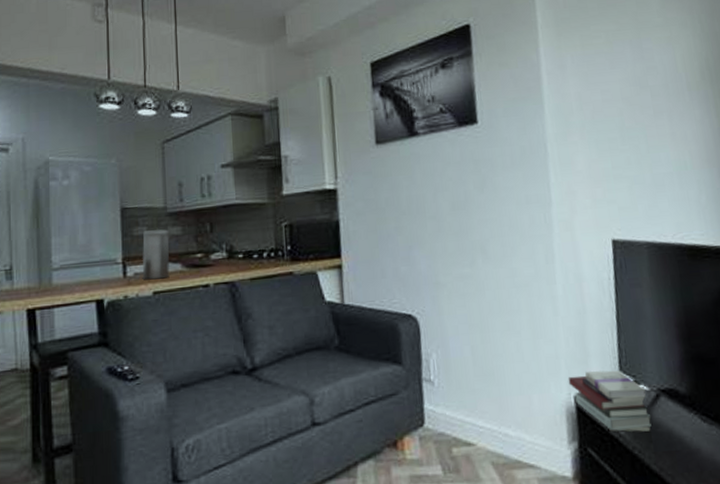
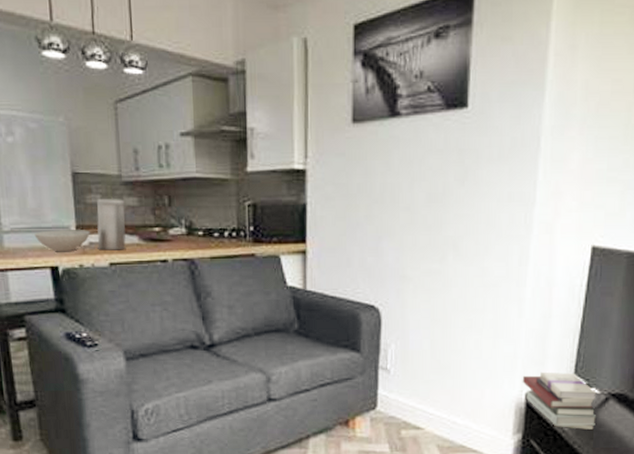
bowl: none [82,261,136,285] -> present [34,230,90,252]

